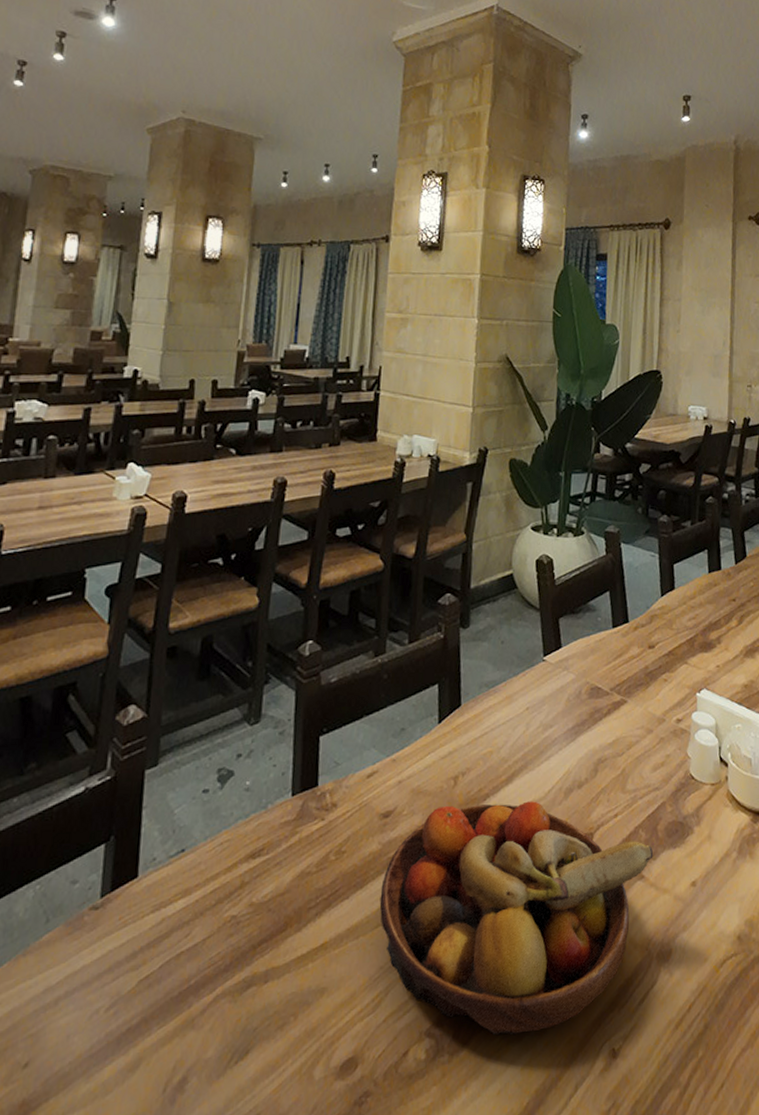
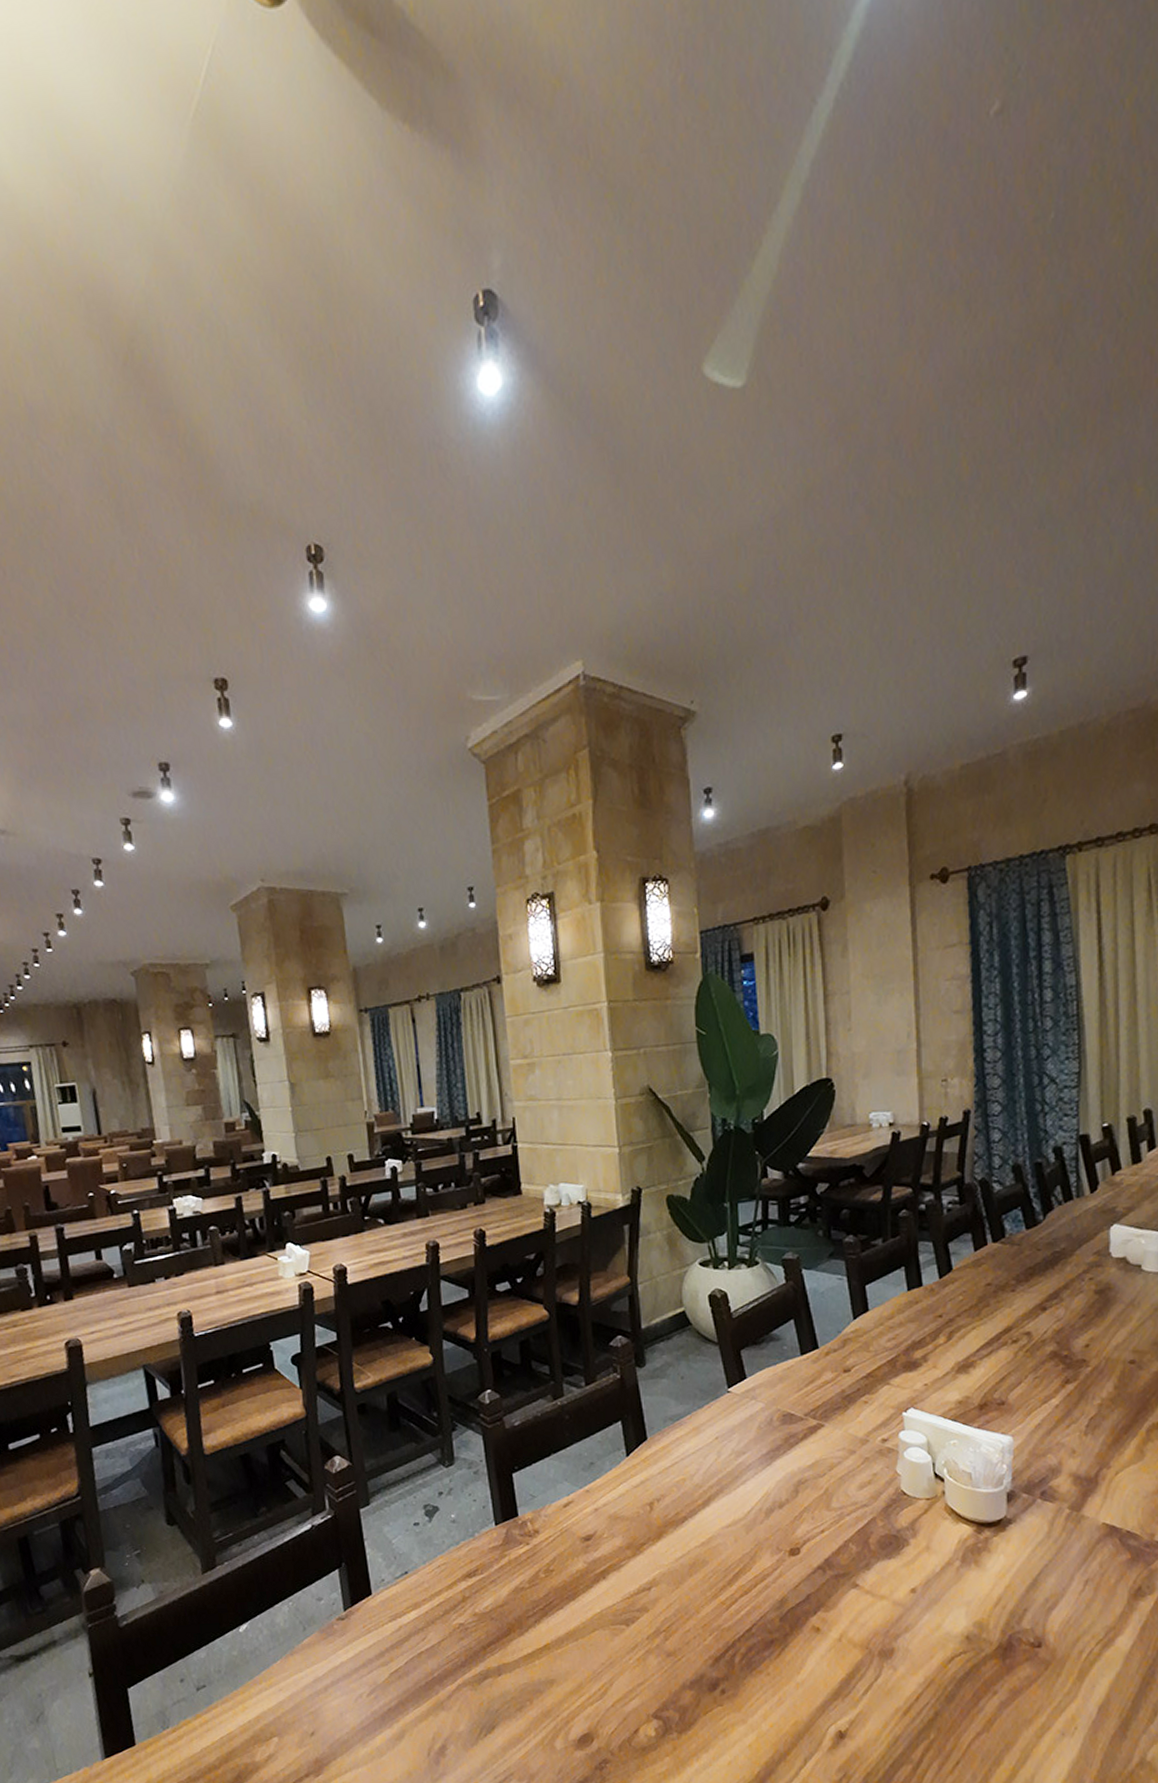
fruit bowl: present [379,801,654,1036] -> none [592,1521,867,1719]

